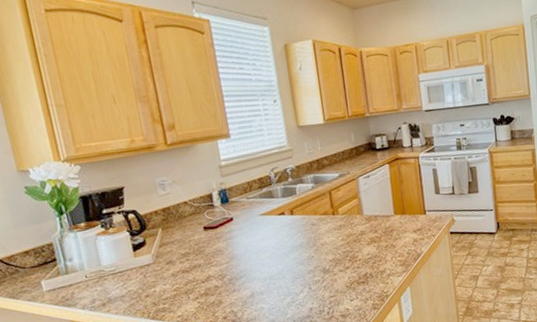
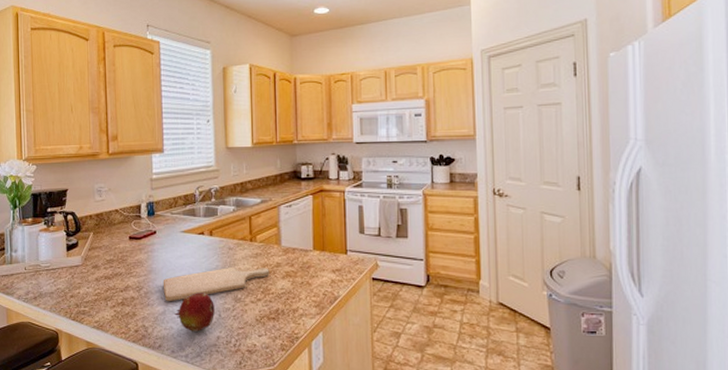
chopping board: none [247,237,355,285] -> present [163,266,270,302]
fruit: none [263,269,305,308] -> present [174,292,215,332]

